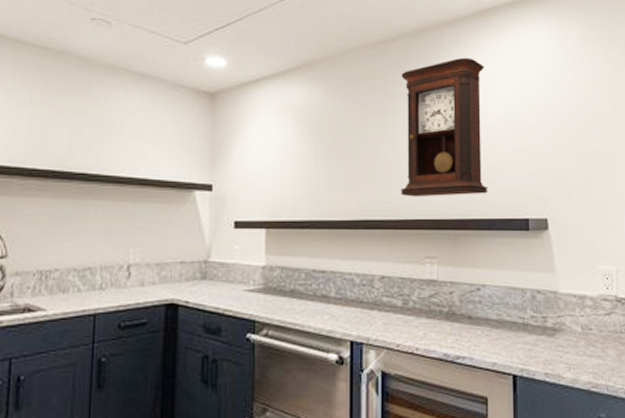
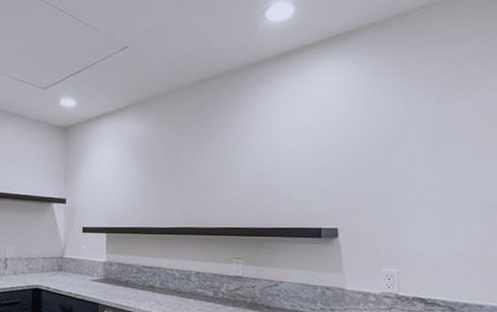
pendulum clock: present [401,57,489,197] -> none [214,93,287,210]

